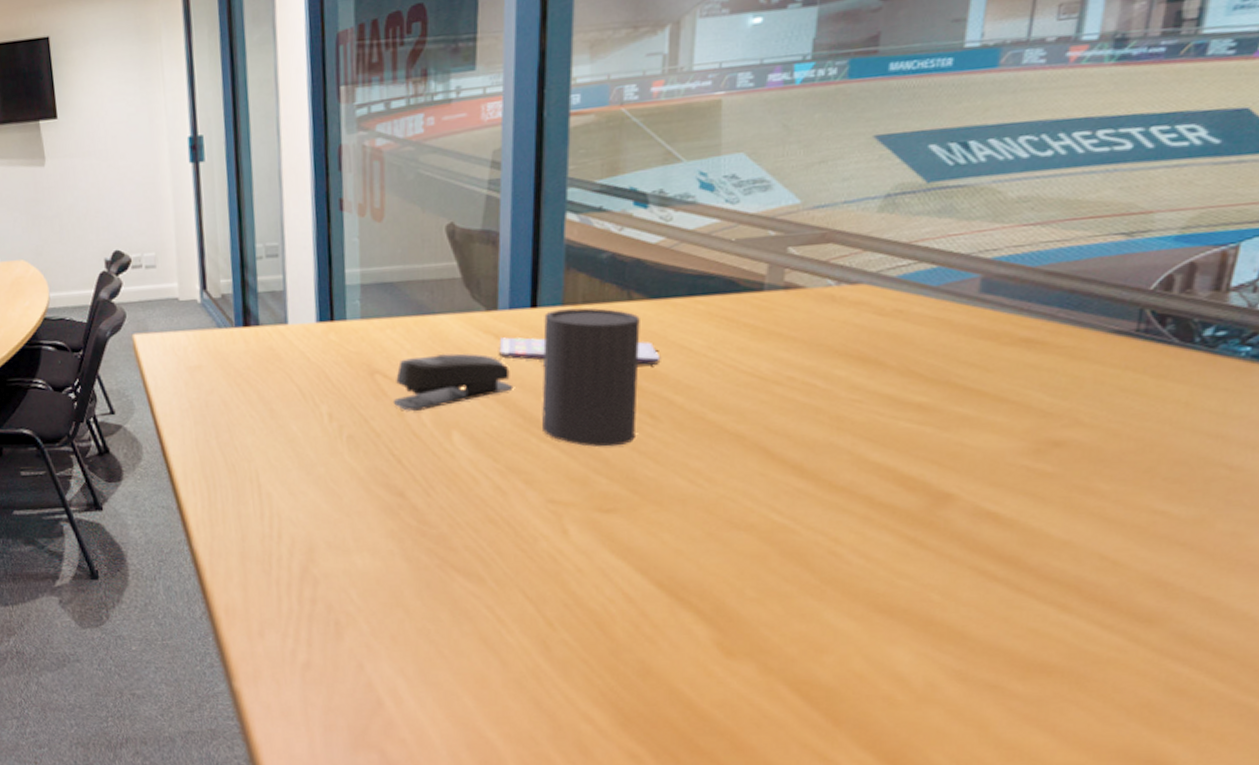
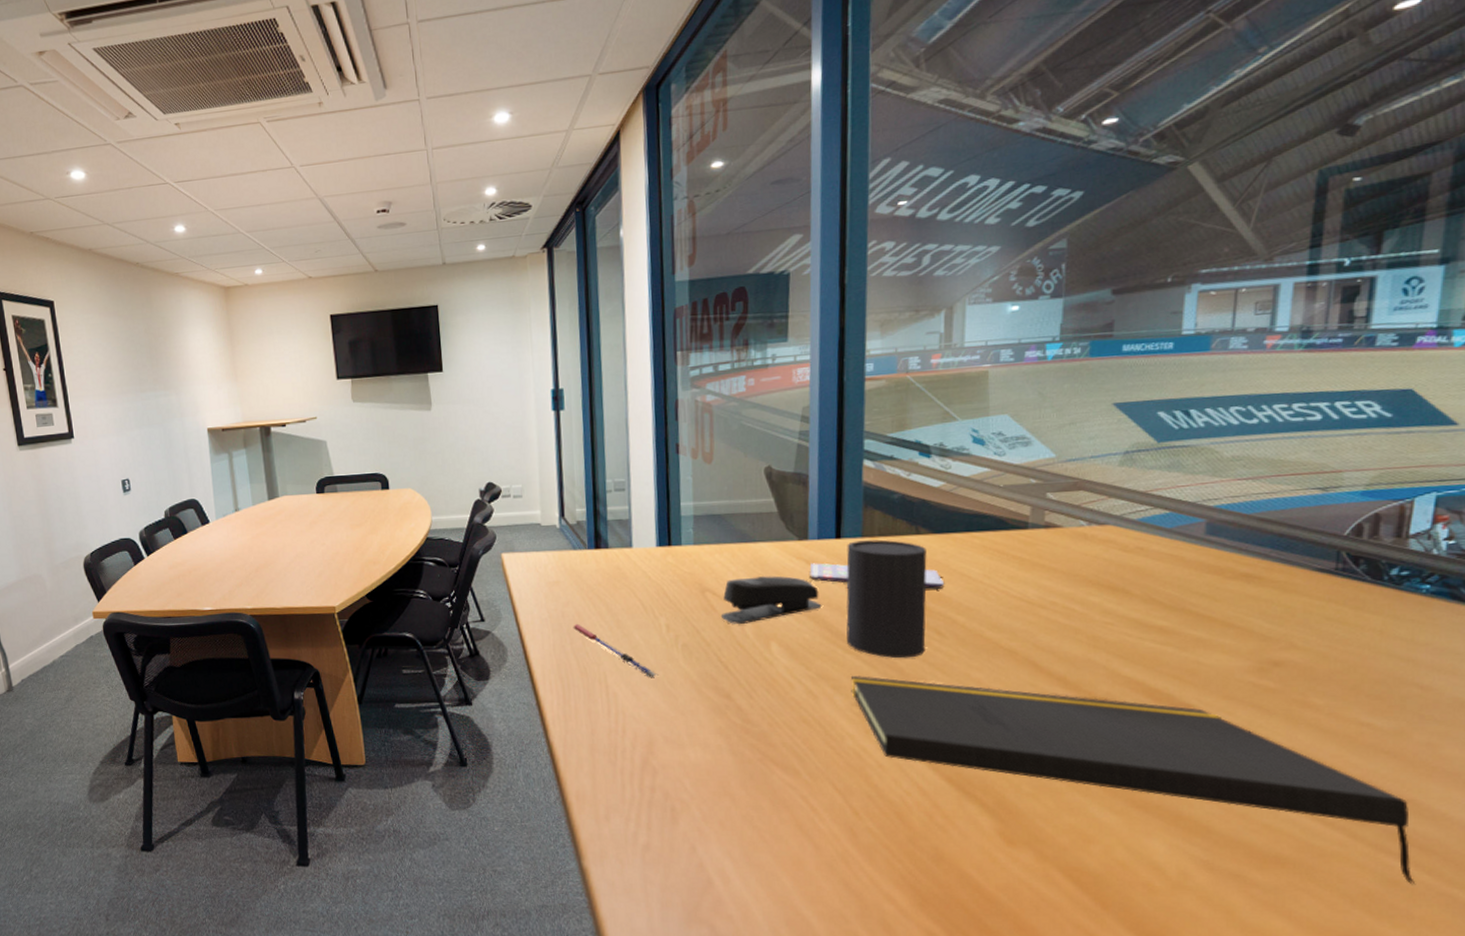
pen: none [218,414,318,475] -> present [573,623,657,677]
notepad: none [546,467,1206,694] -> present [851,675,1416,885]

